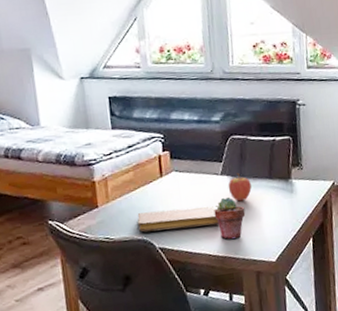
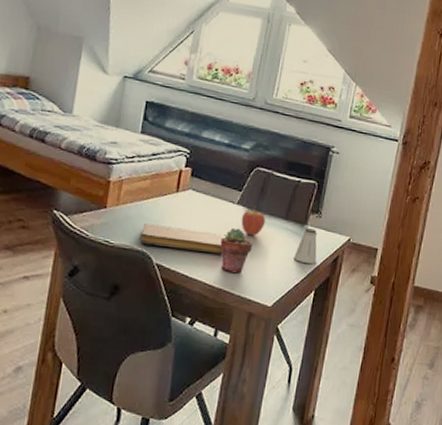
saltshaker: none [286,181,307,215] -> present [294,228,318,264]

